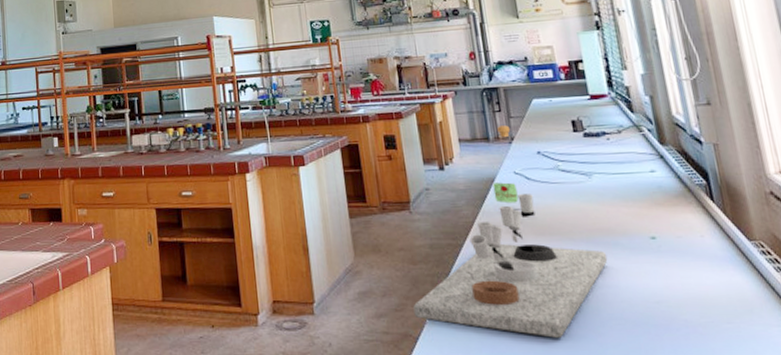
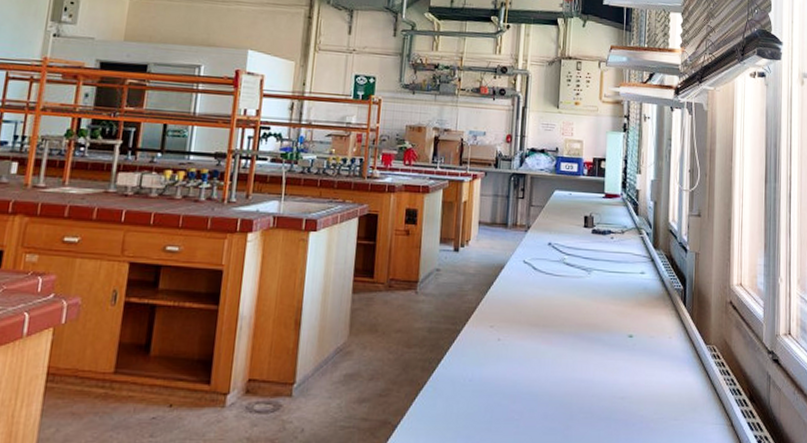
laboratory equipment: present [413,194,608,338] -> none [398,284,589,429]
bottle: present [492,125,519,204] -> none [500,213,528,292]

